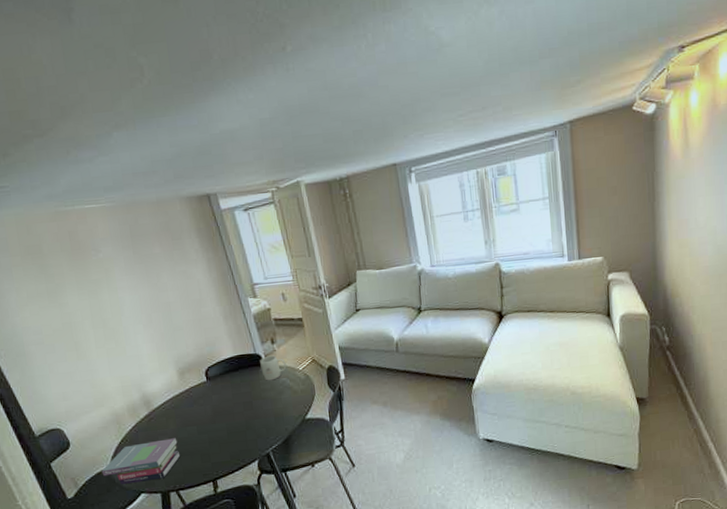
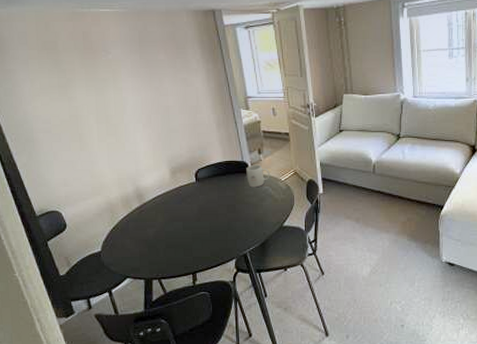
books: present [101,438,181,484] -> none [93,231,166,268]

